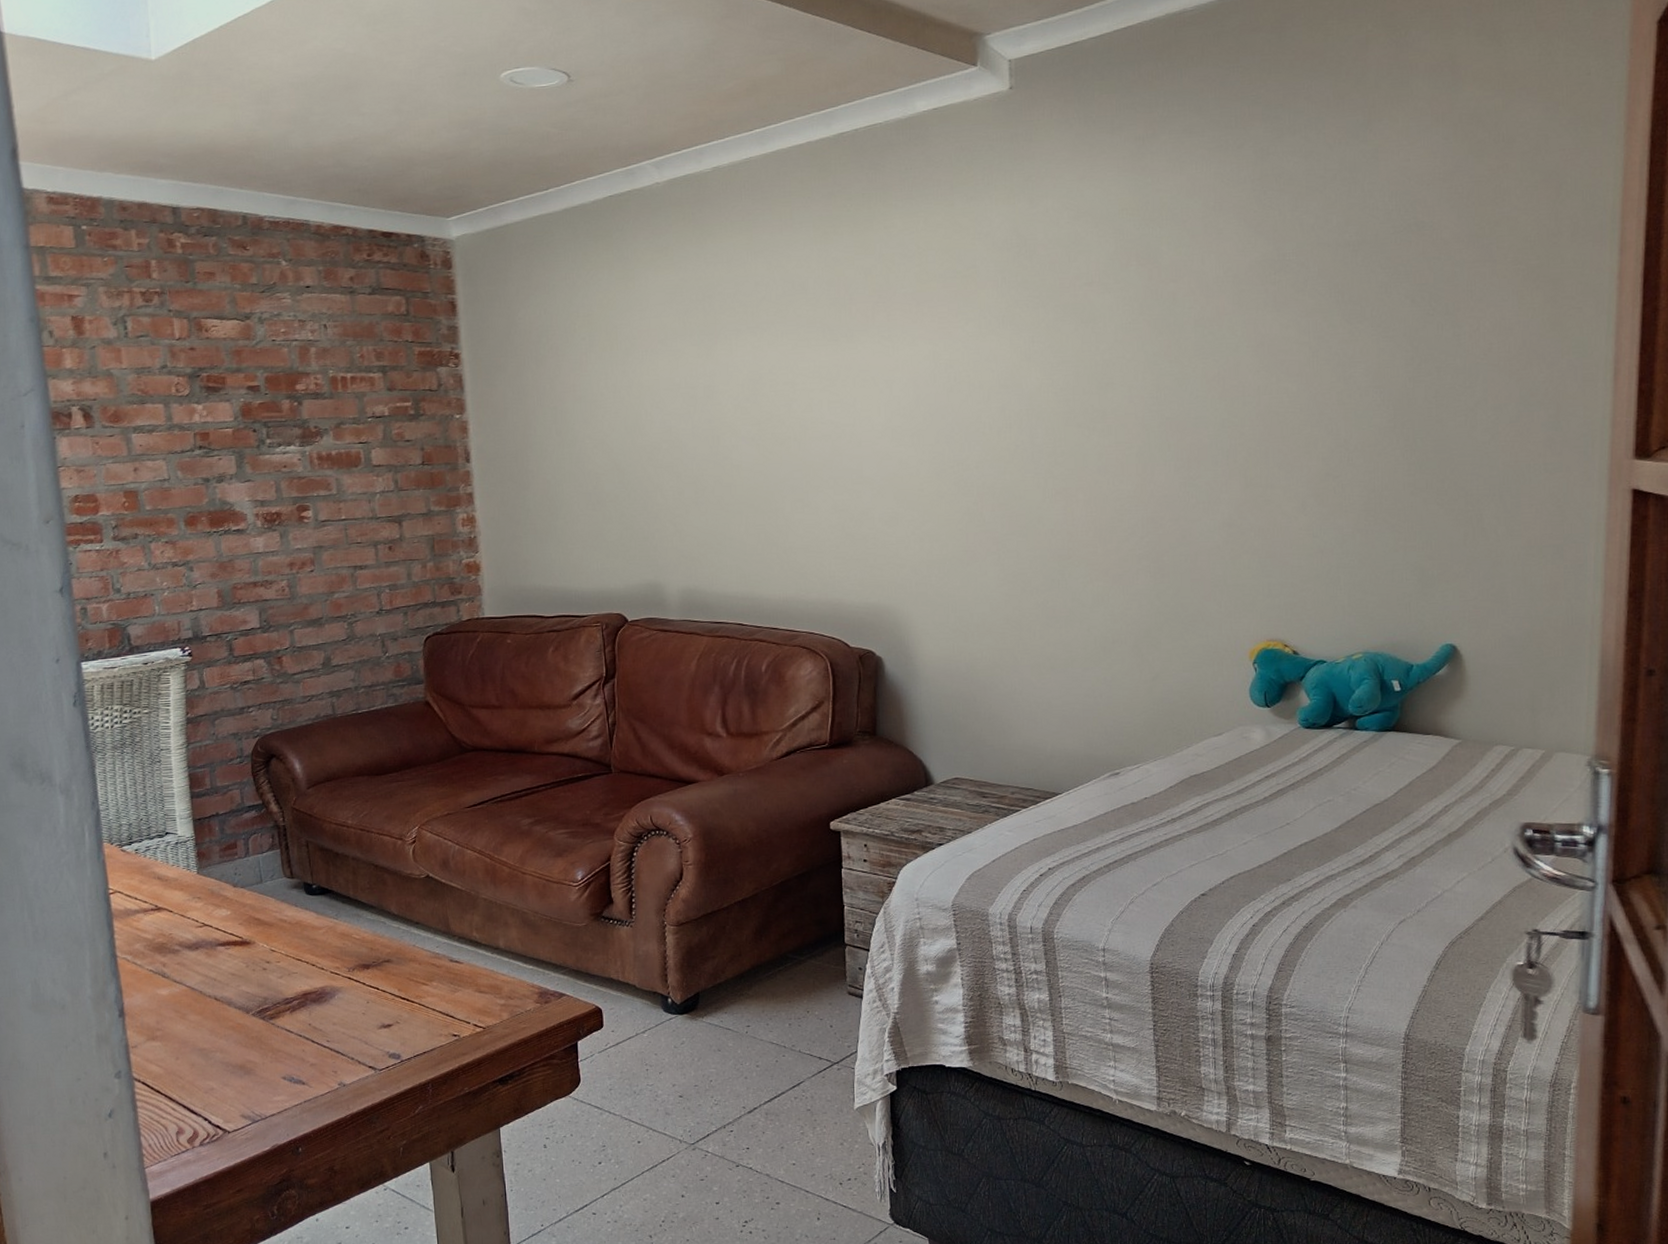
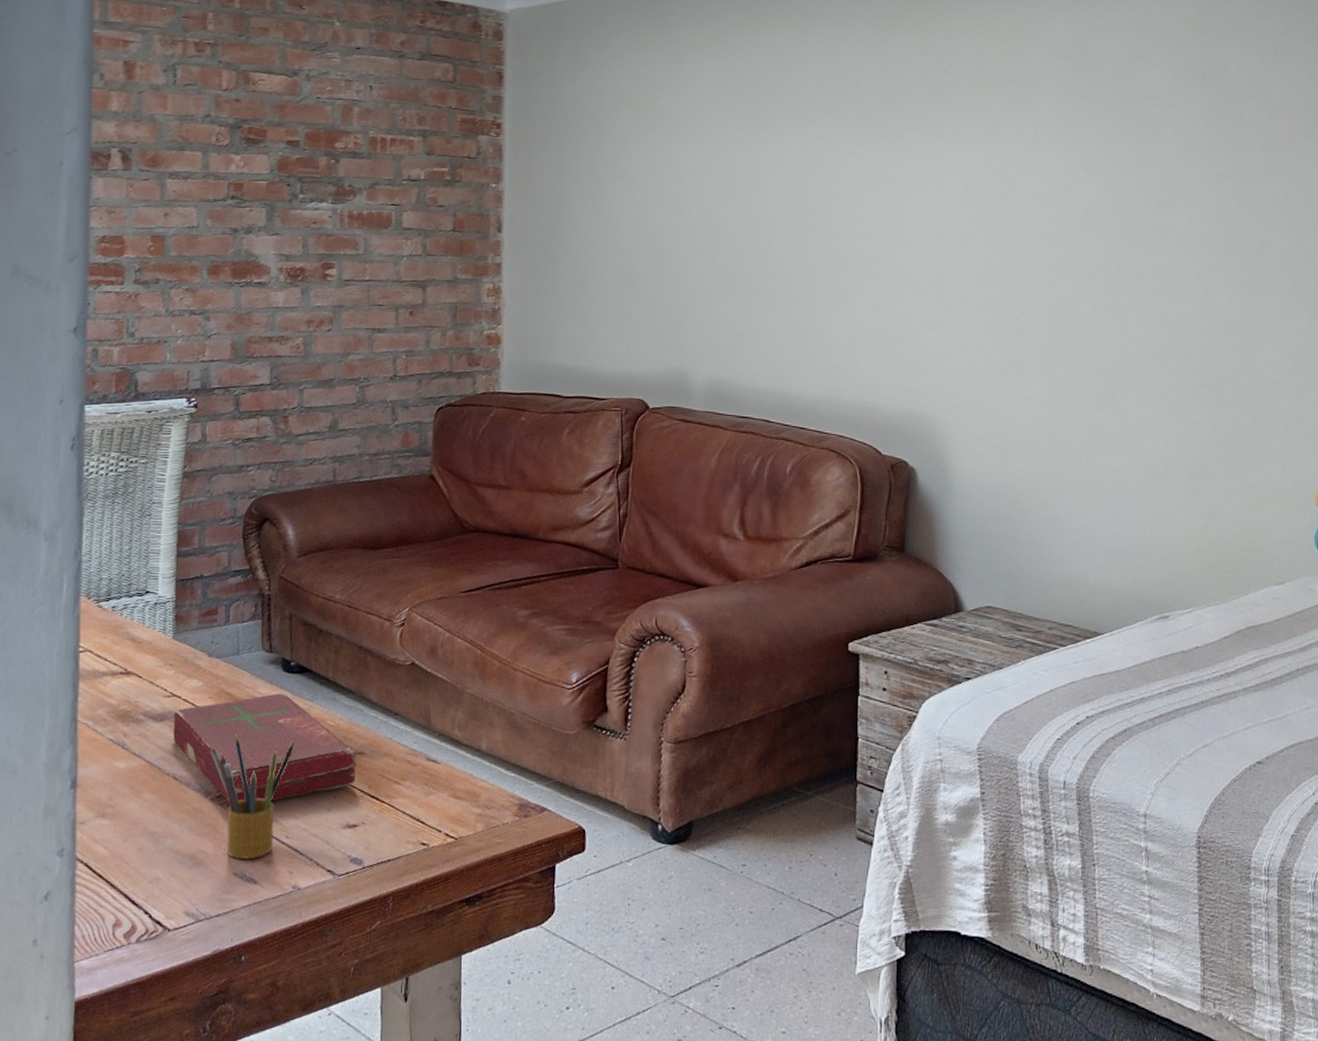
book: none [207,914,386,1017] -> present [173,693,357,803]
pencil box: none [246,954,326,1064] -> present [210,734,296,859]

